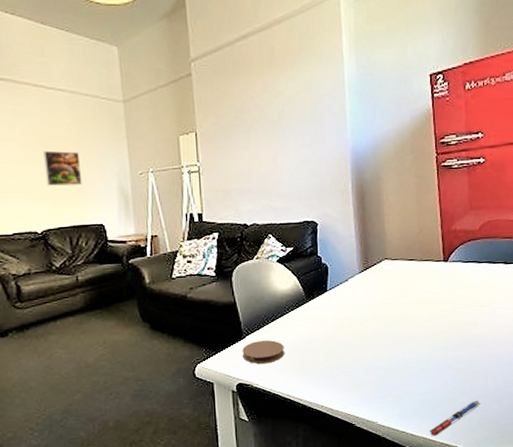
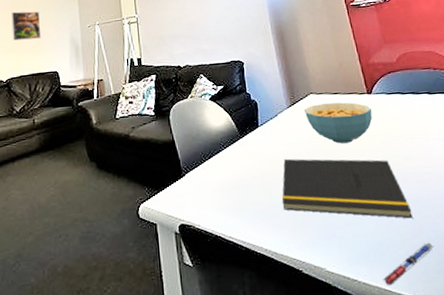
coaster: present [242,340,284,364] -> none [183,177,223,204]
notepad: none [343,323,467,380] -> present [282,158,413,219]
cereal bowl: none [377,269,445,310] -> present [304,102,373,144]

